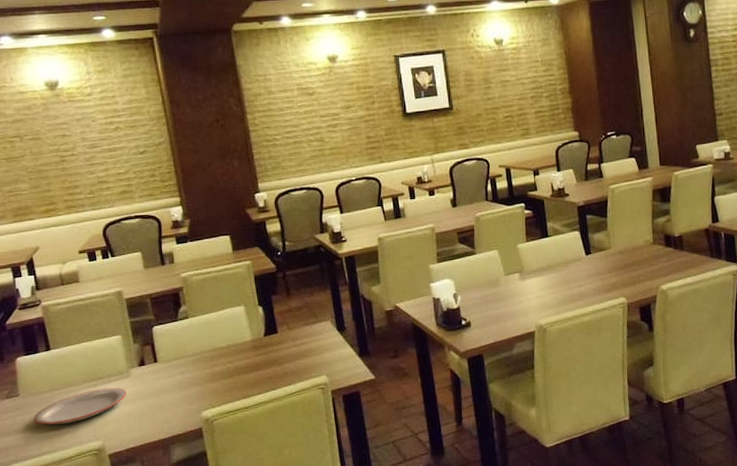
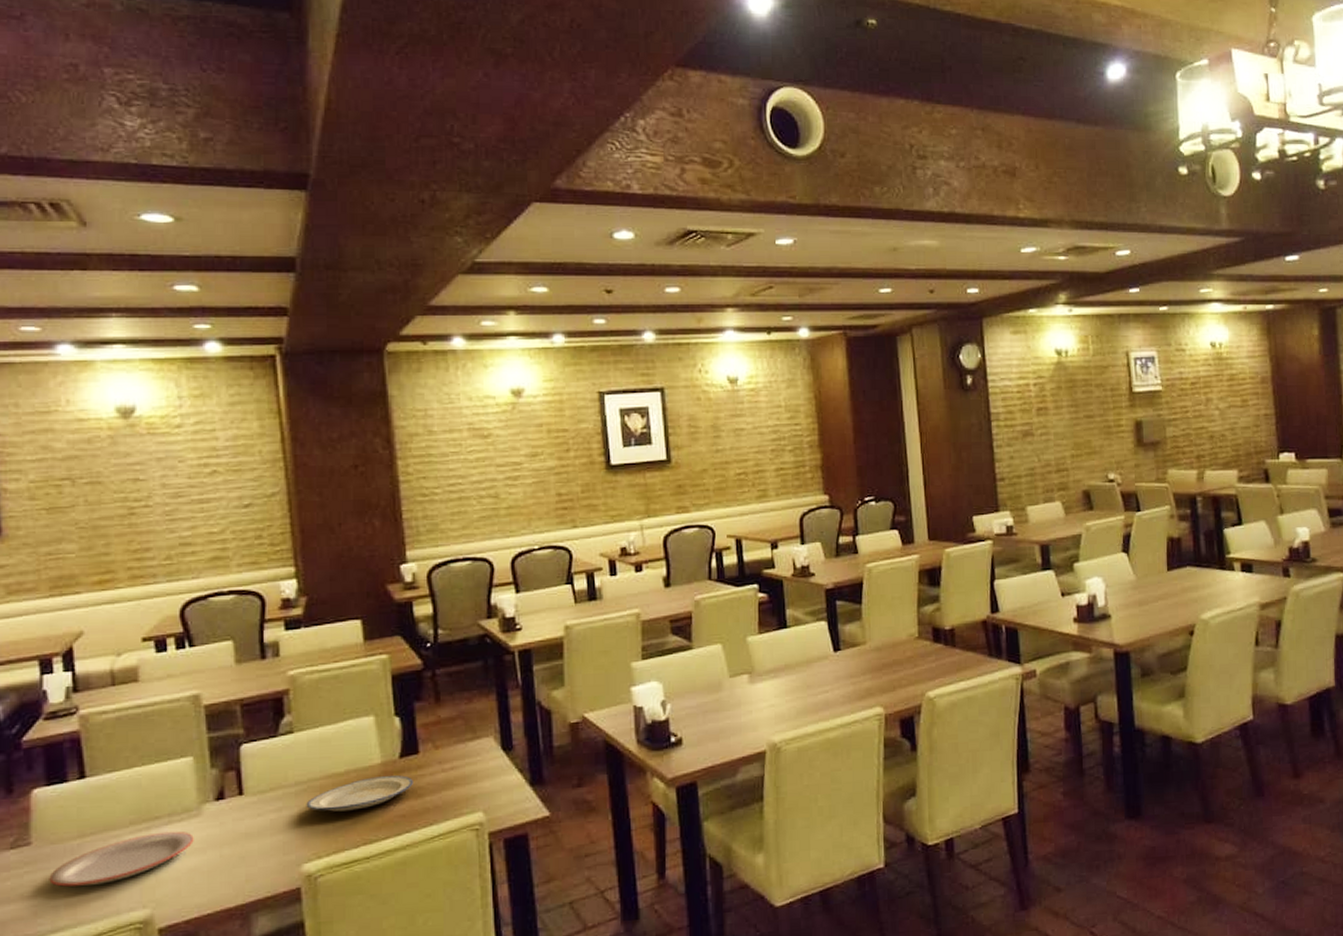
plate: none [201,348,275,375] -> present [306,775,413,812]

